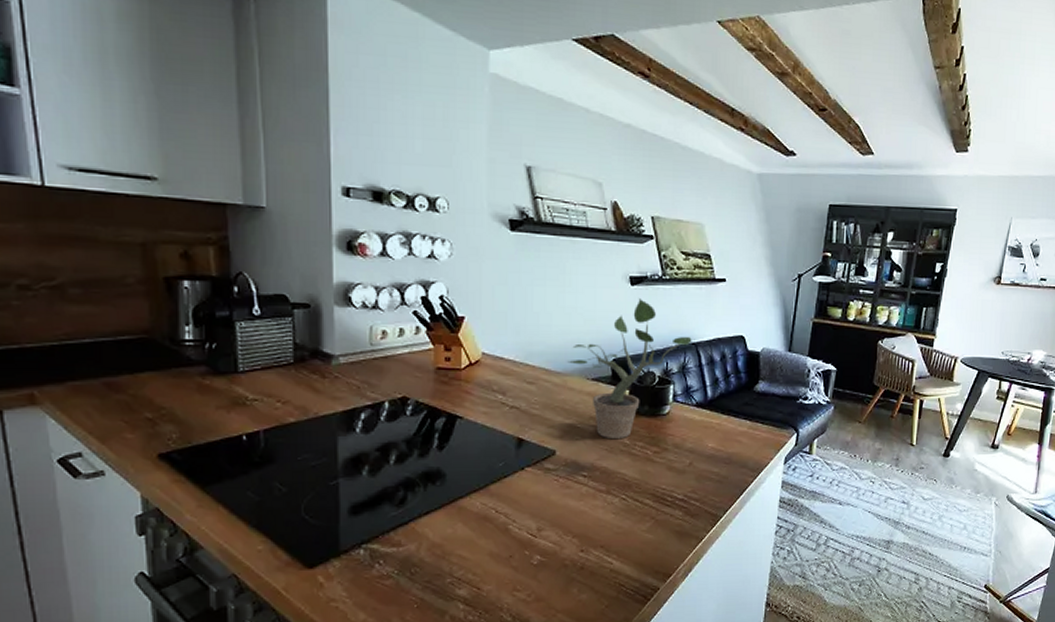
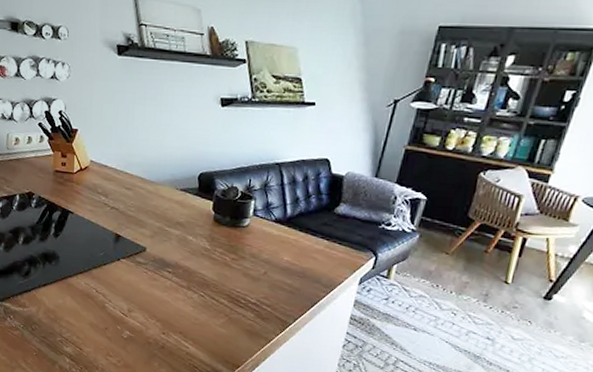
potted plant: present [567,297,692,440] -> none [160,118,276,245]

